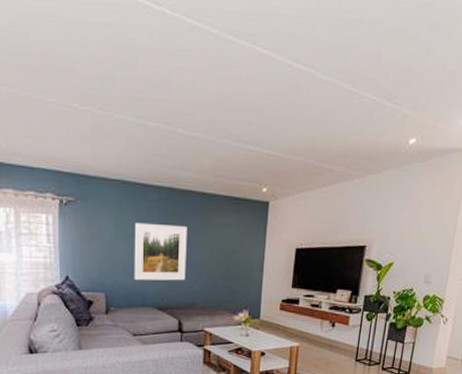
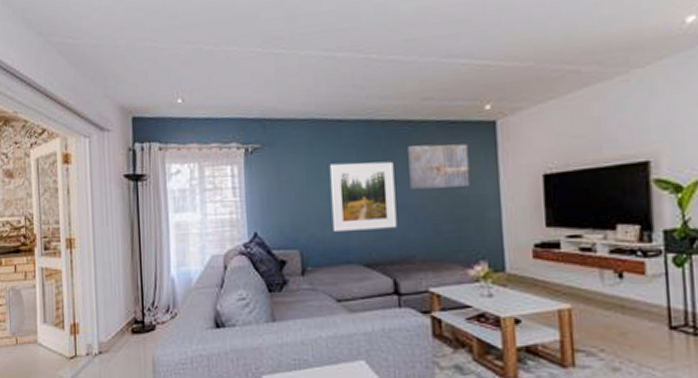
wall art: none [199,215,246,252] -> present [408,144,470,190]

